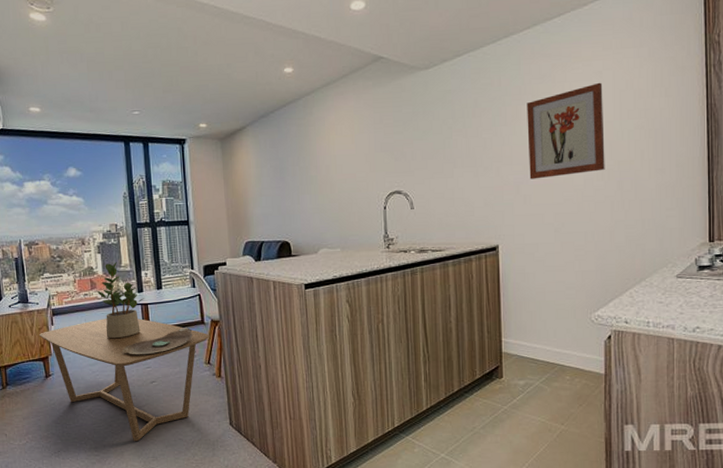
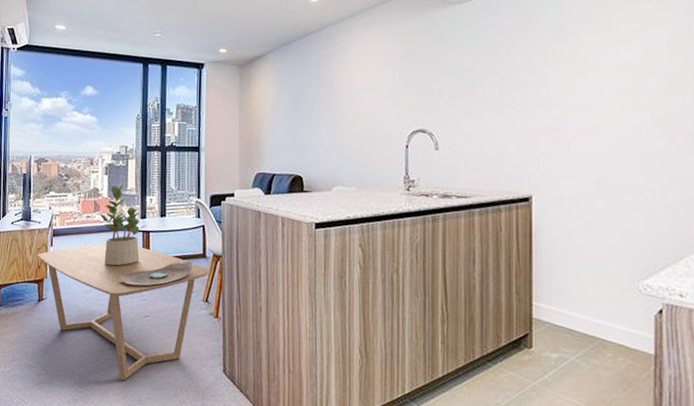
wall art: present [527,82,605,180] -> none [568,25,657,126]

